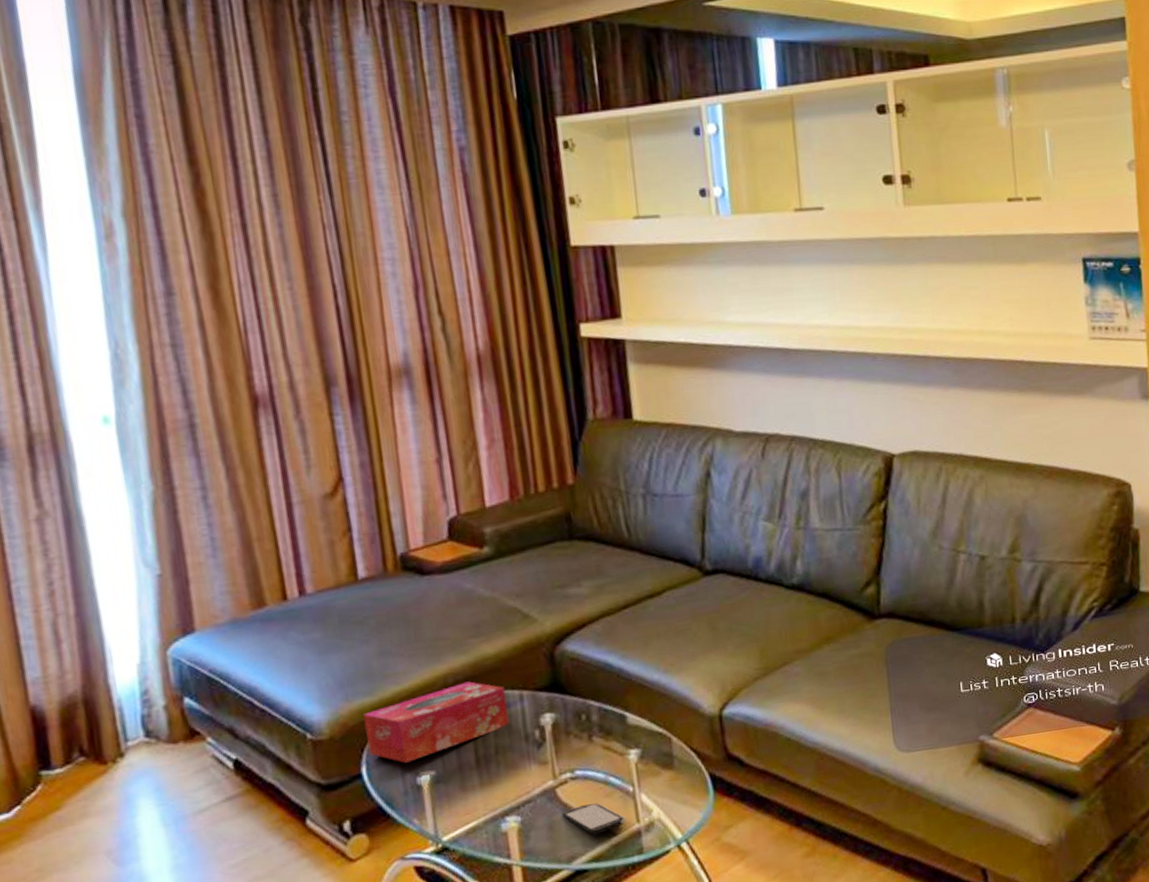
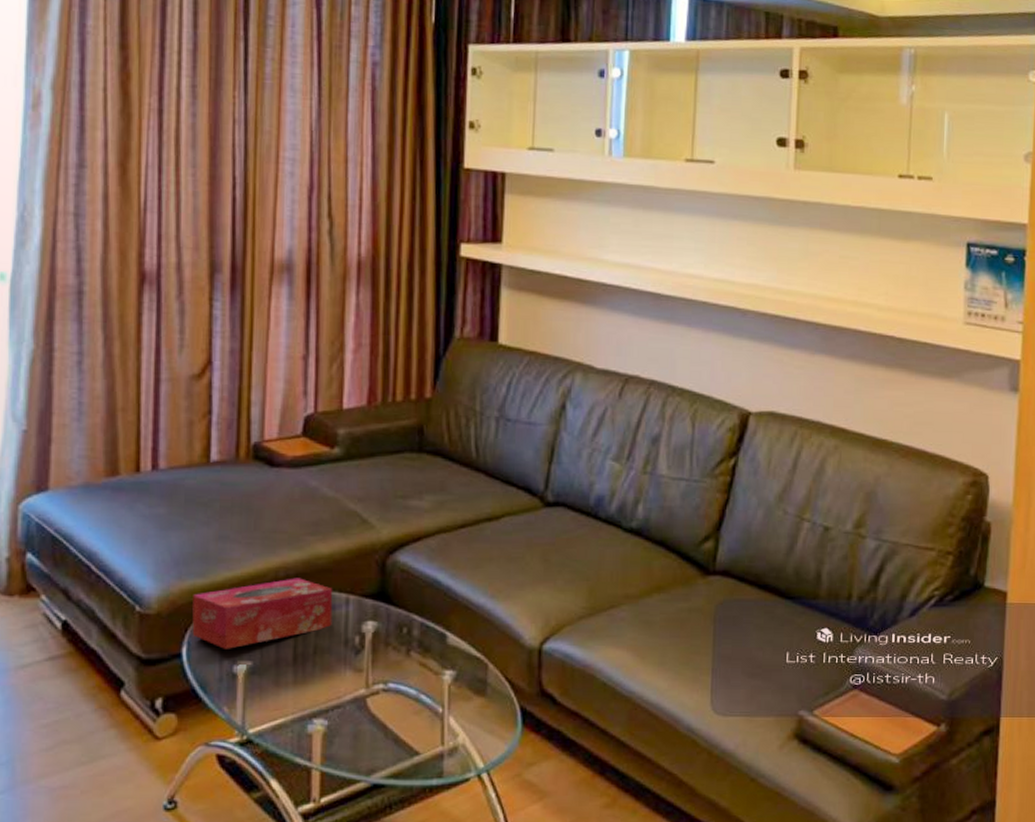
smartphone: present [562,803,626,835] -> none [368,719,431,750]

